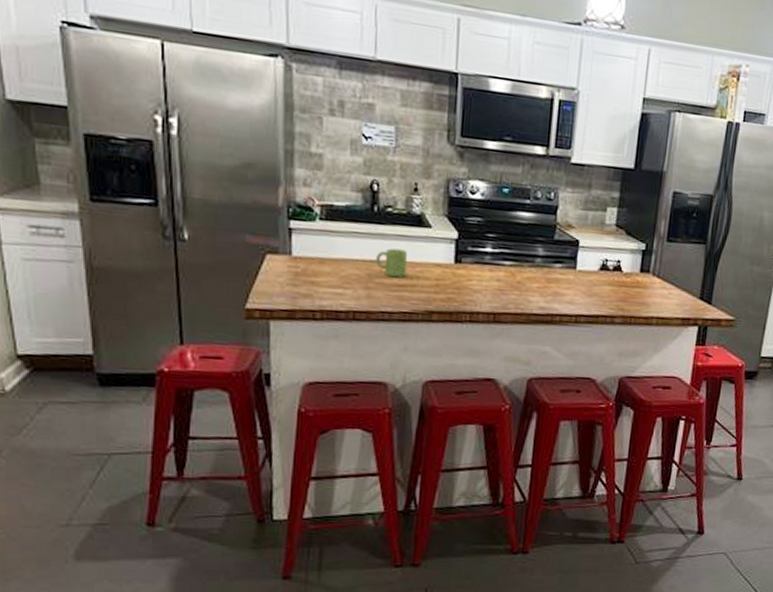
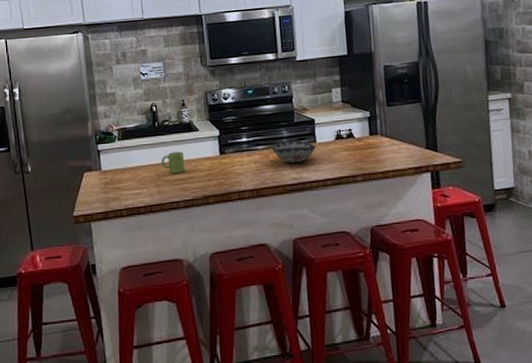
decorative bowl: none [521,259,575,291] -> present [272,139,316,164]

